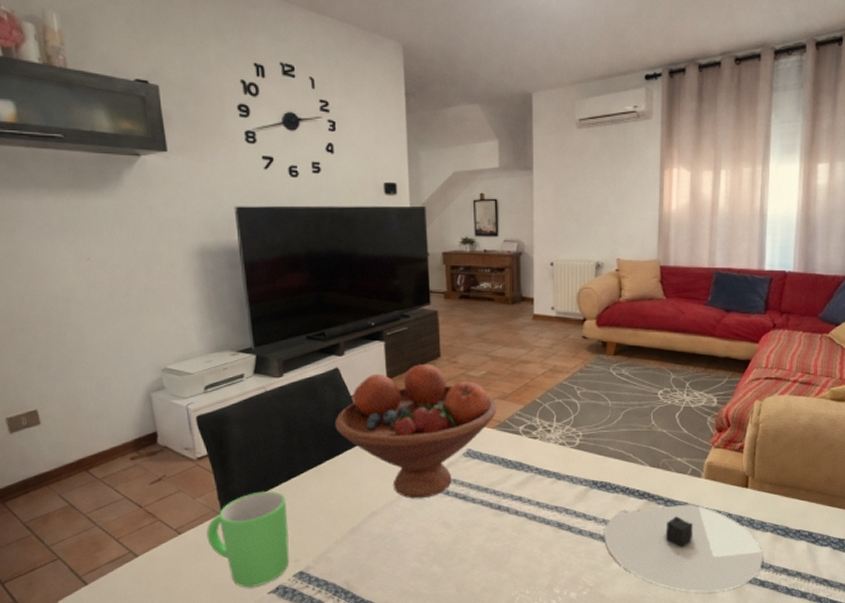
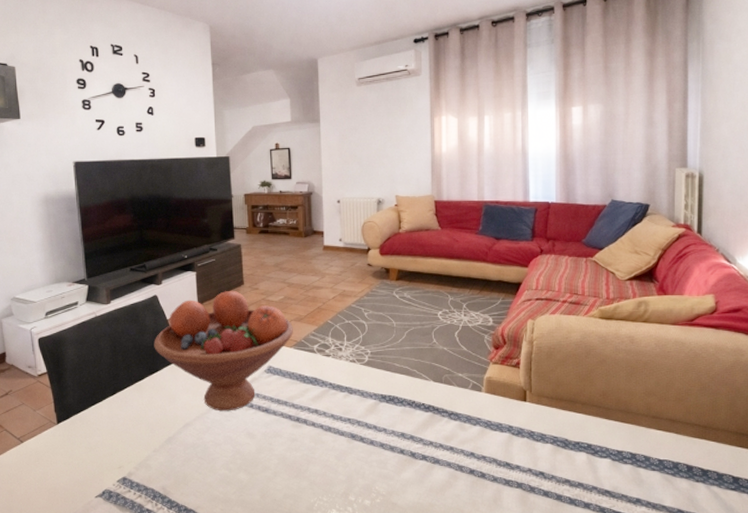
mug: present [207,490,290,588] -> none [44,403,115,492]
plate: present [604,504,763,593] -> none [394,417,545,502]

